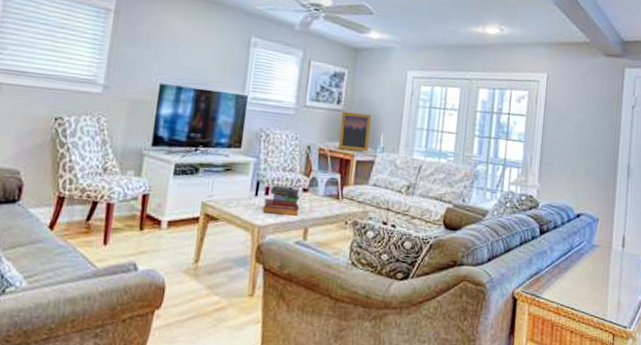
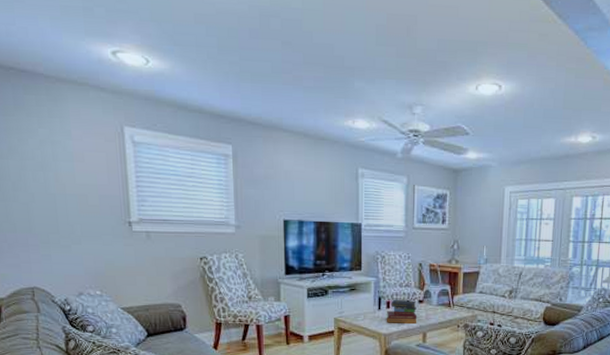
picture frame: present [338,112,372,152] -> none [446,230,474,264]

